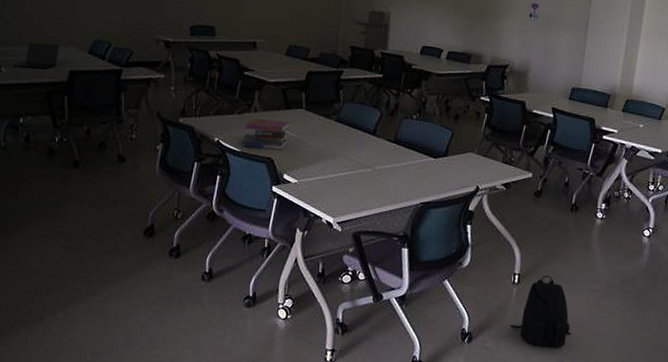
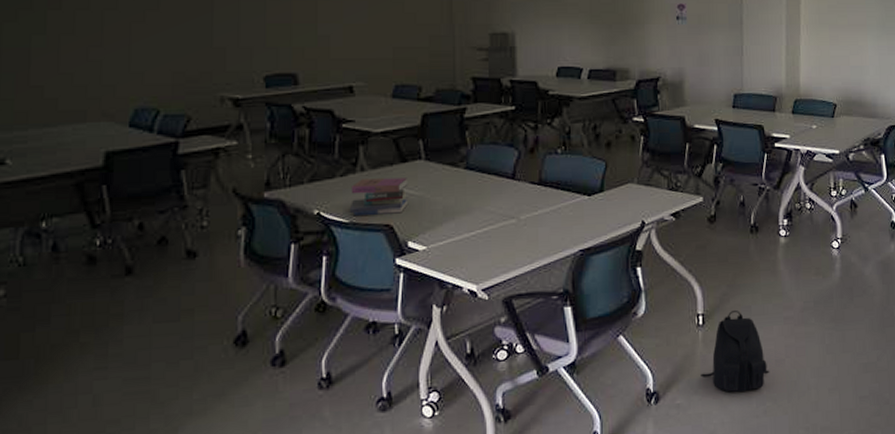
laptop: present [13,42,59,69] -> none [23,121,87,157]

